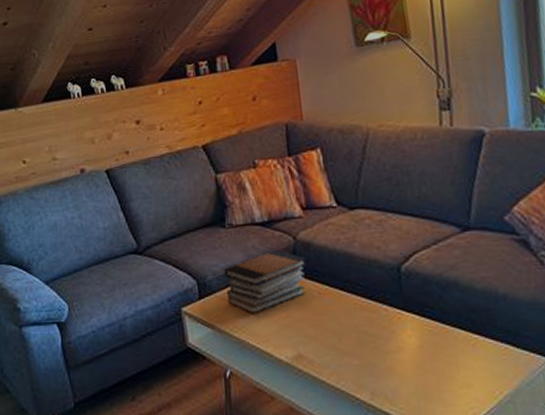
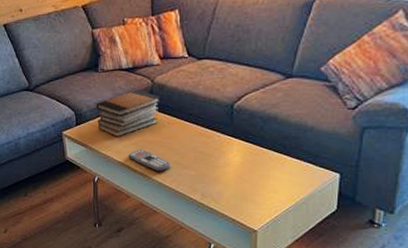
remote control: none [268,330,327,362] -> present [128,149,171,172]

